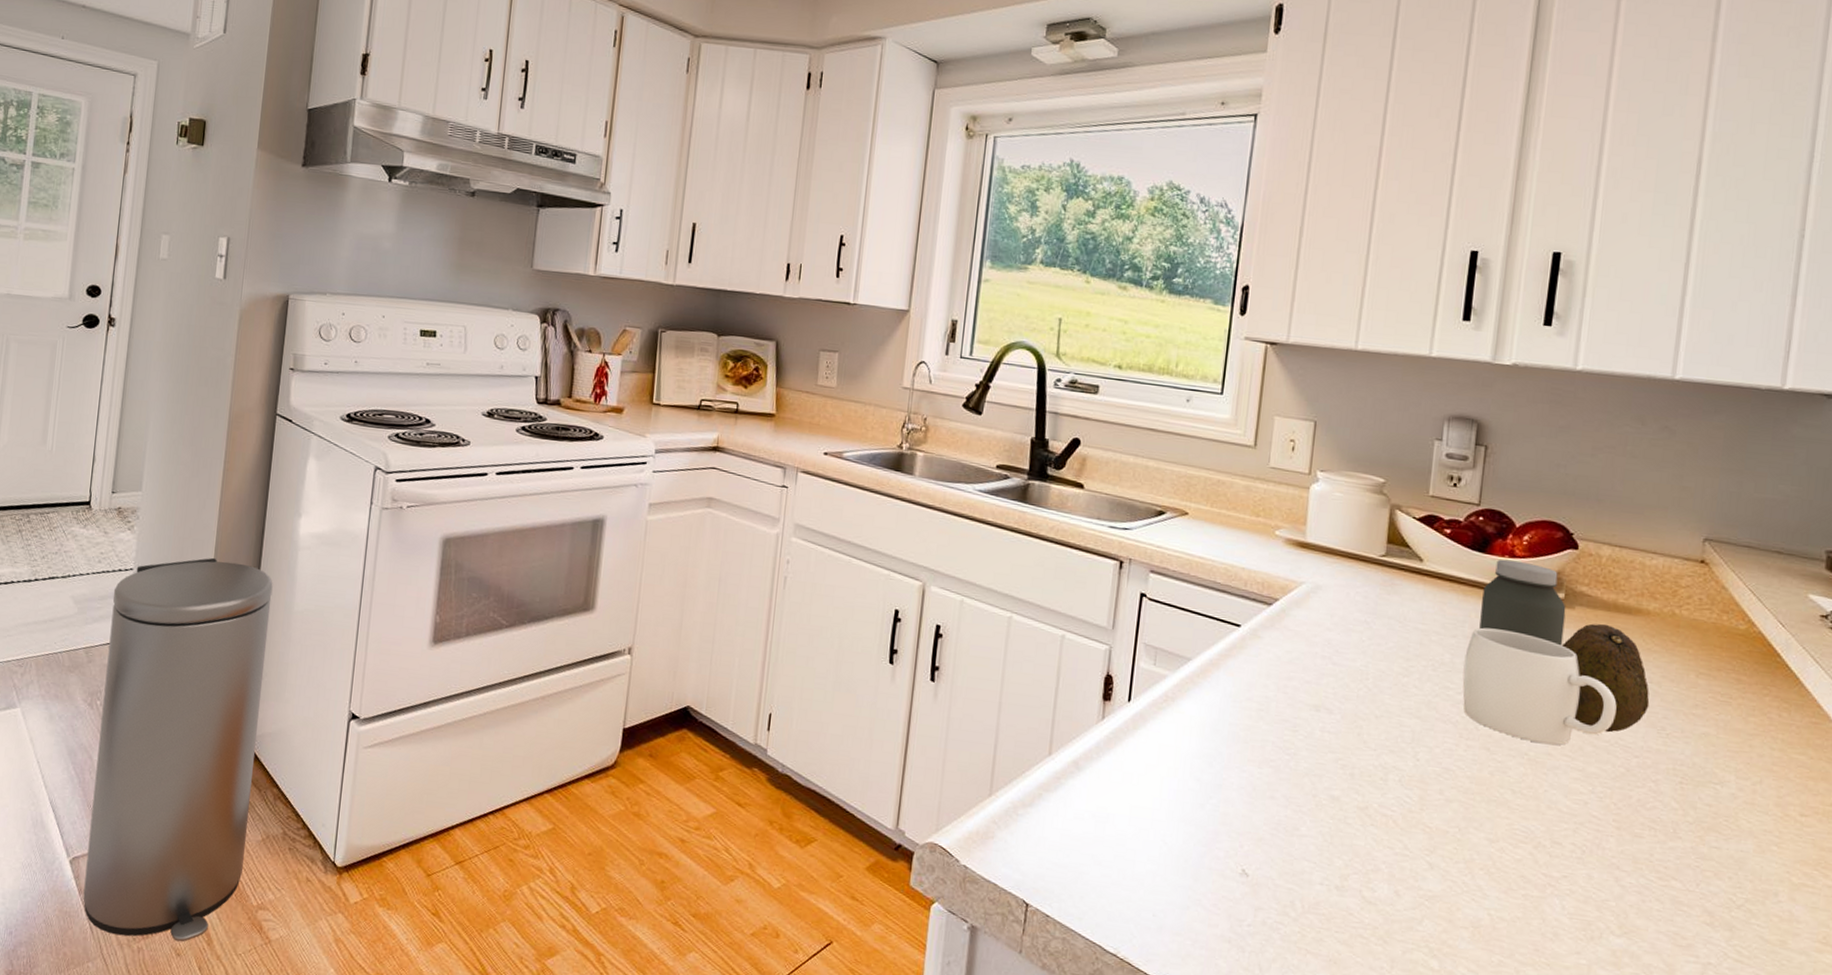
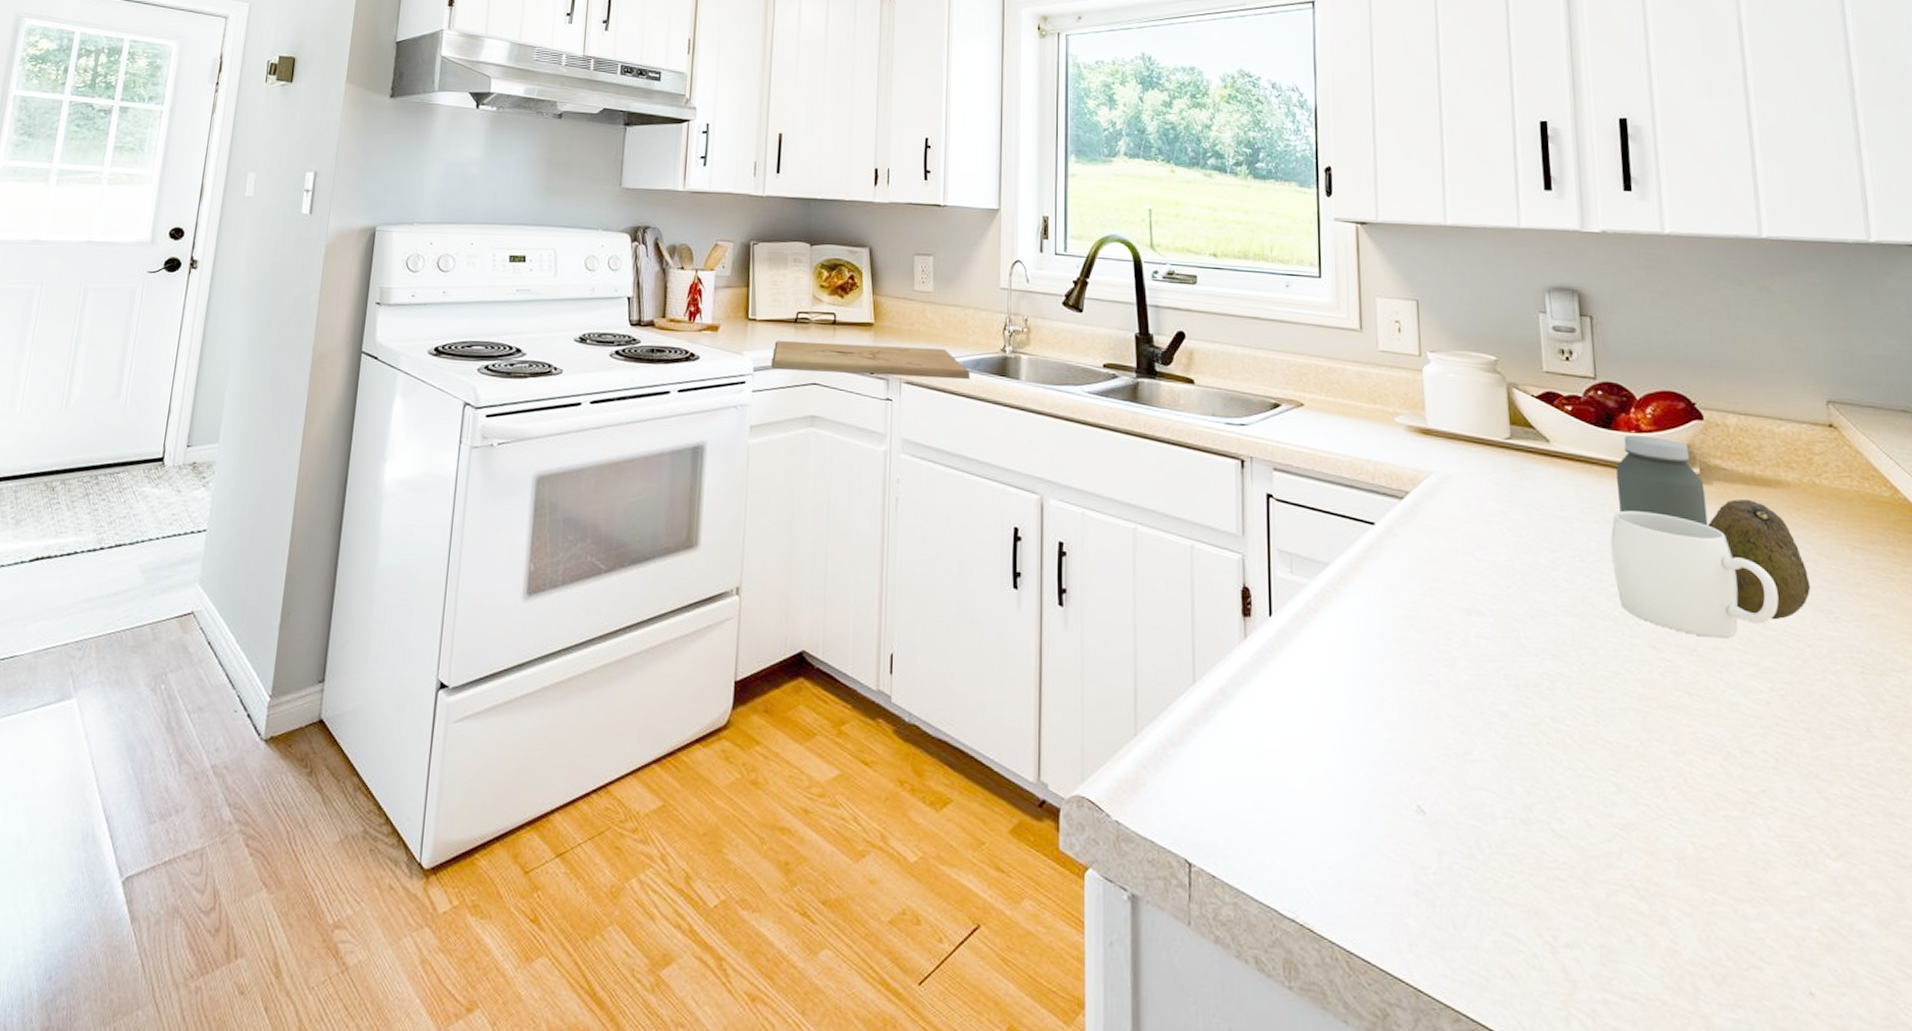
pedal bin: present [83,557,273,942] -> none [135,512,356,977]
cutting board: none [673,425,866,473] -> present [772,340,971,380]

